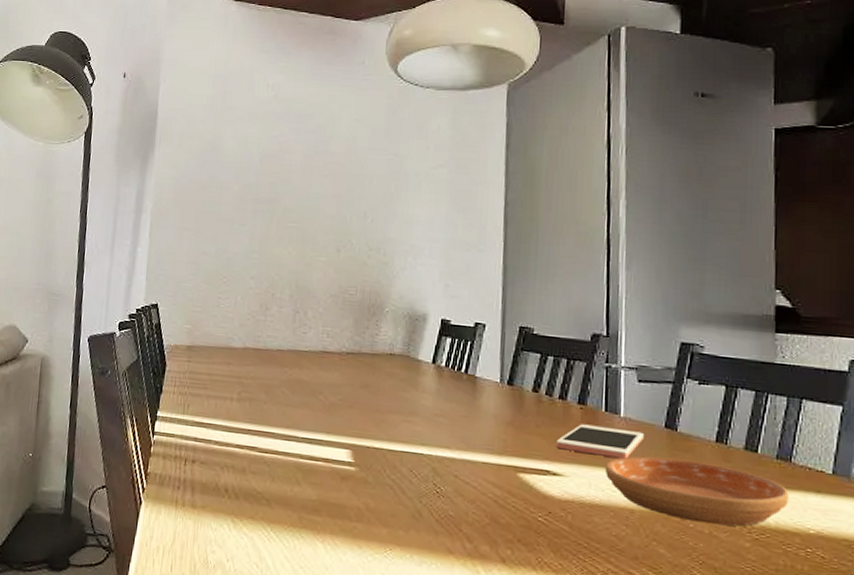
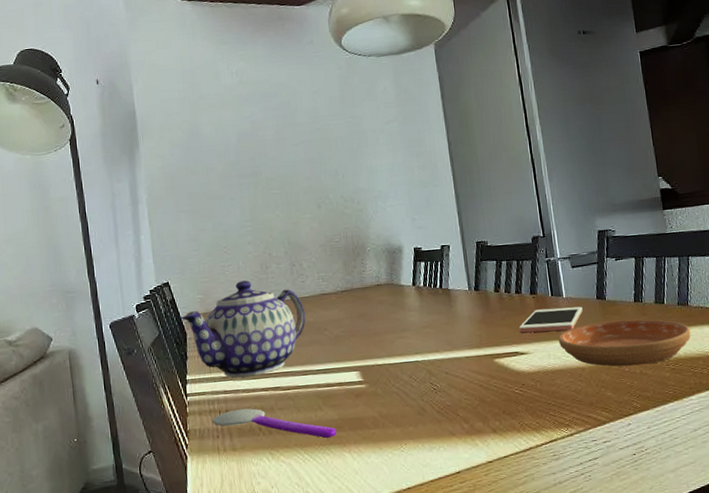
teapot: none [163,318,301,429] -> present [180,280,306,378]
spoon: none [175,461,312,520] -> present [212,408,336,438]

